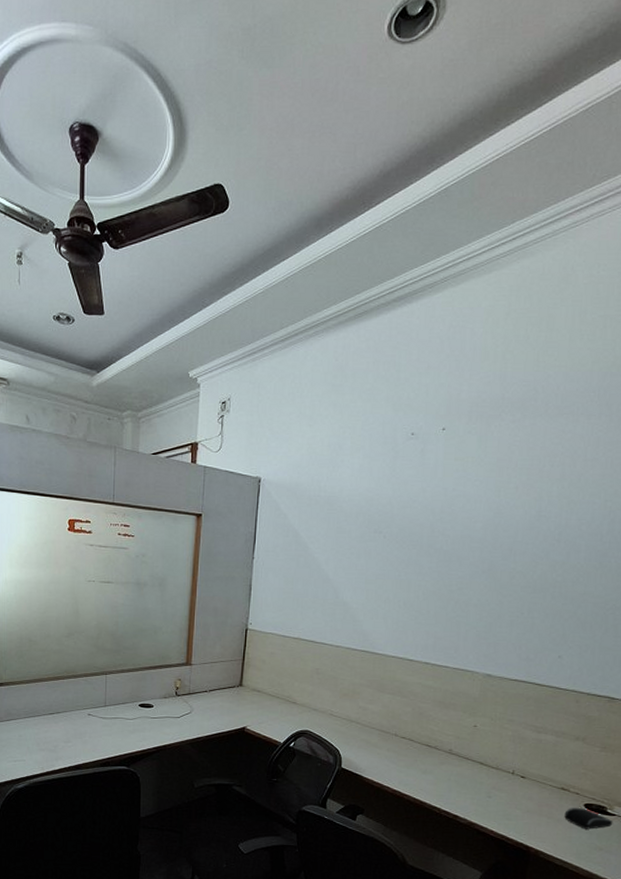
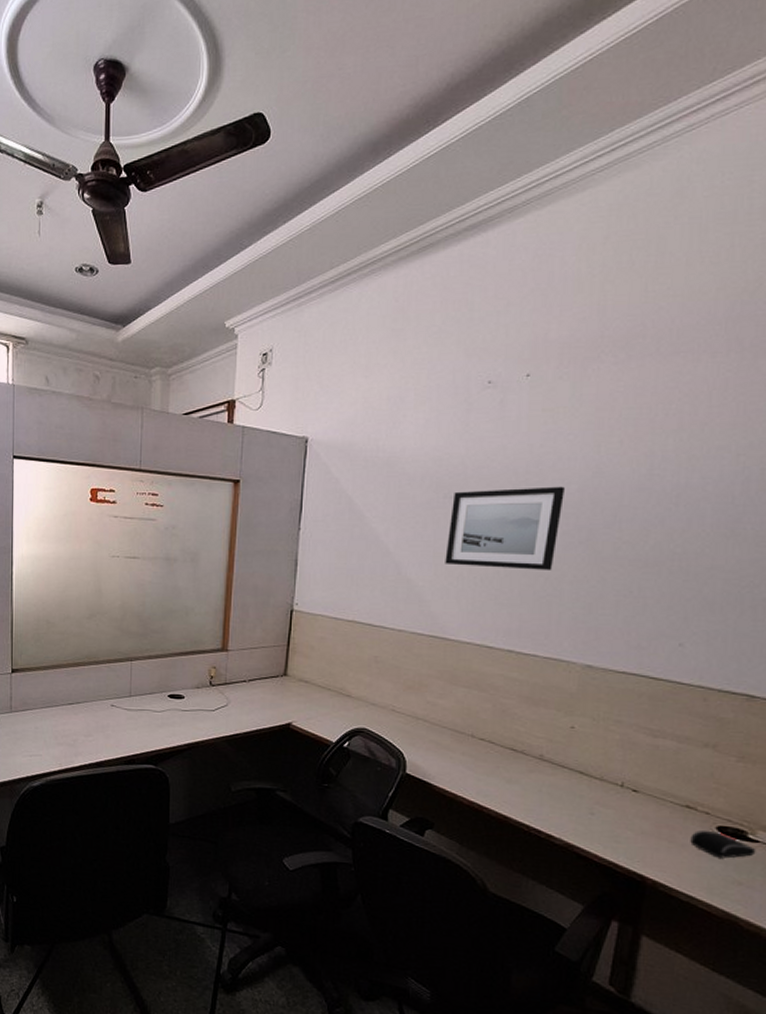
wall art: none [375,524,472,595] -> present [445,486,565,570]

